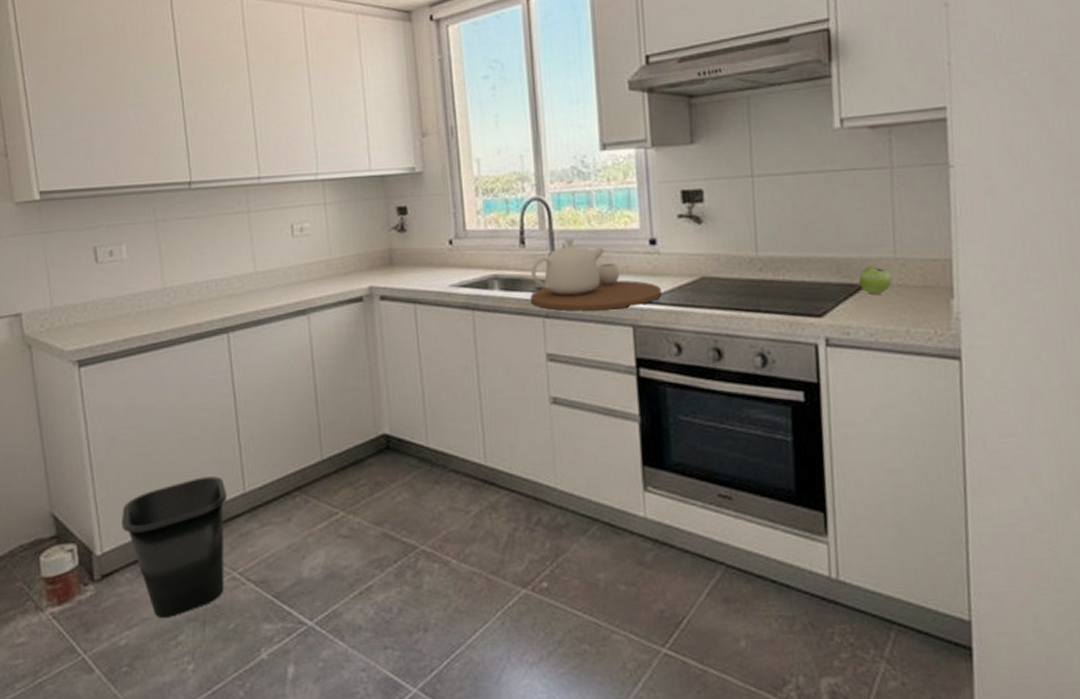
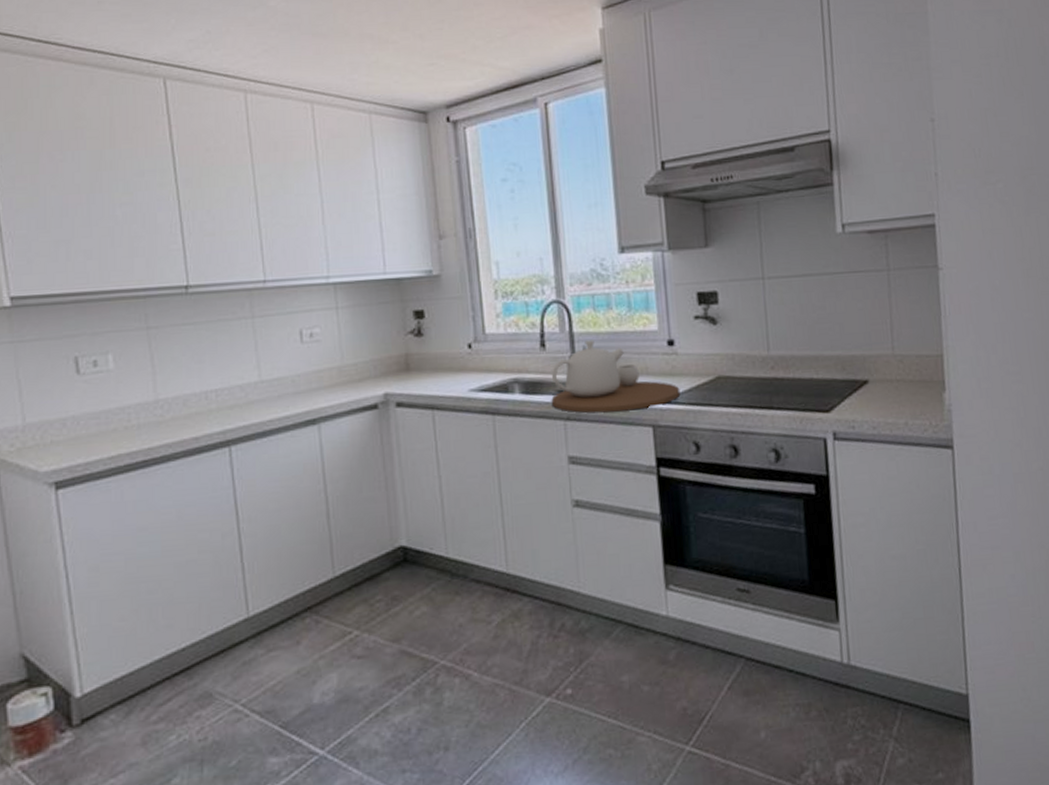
waste bin: present [121,476,227,617] -> none [105,601,228,761]
fruit: present [858,265,892,294] -> none [861,362,892,390]

